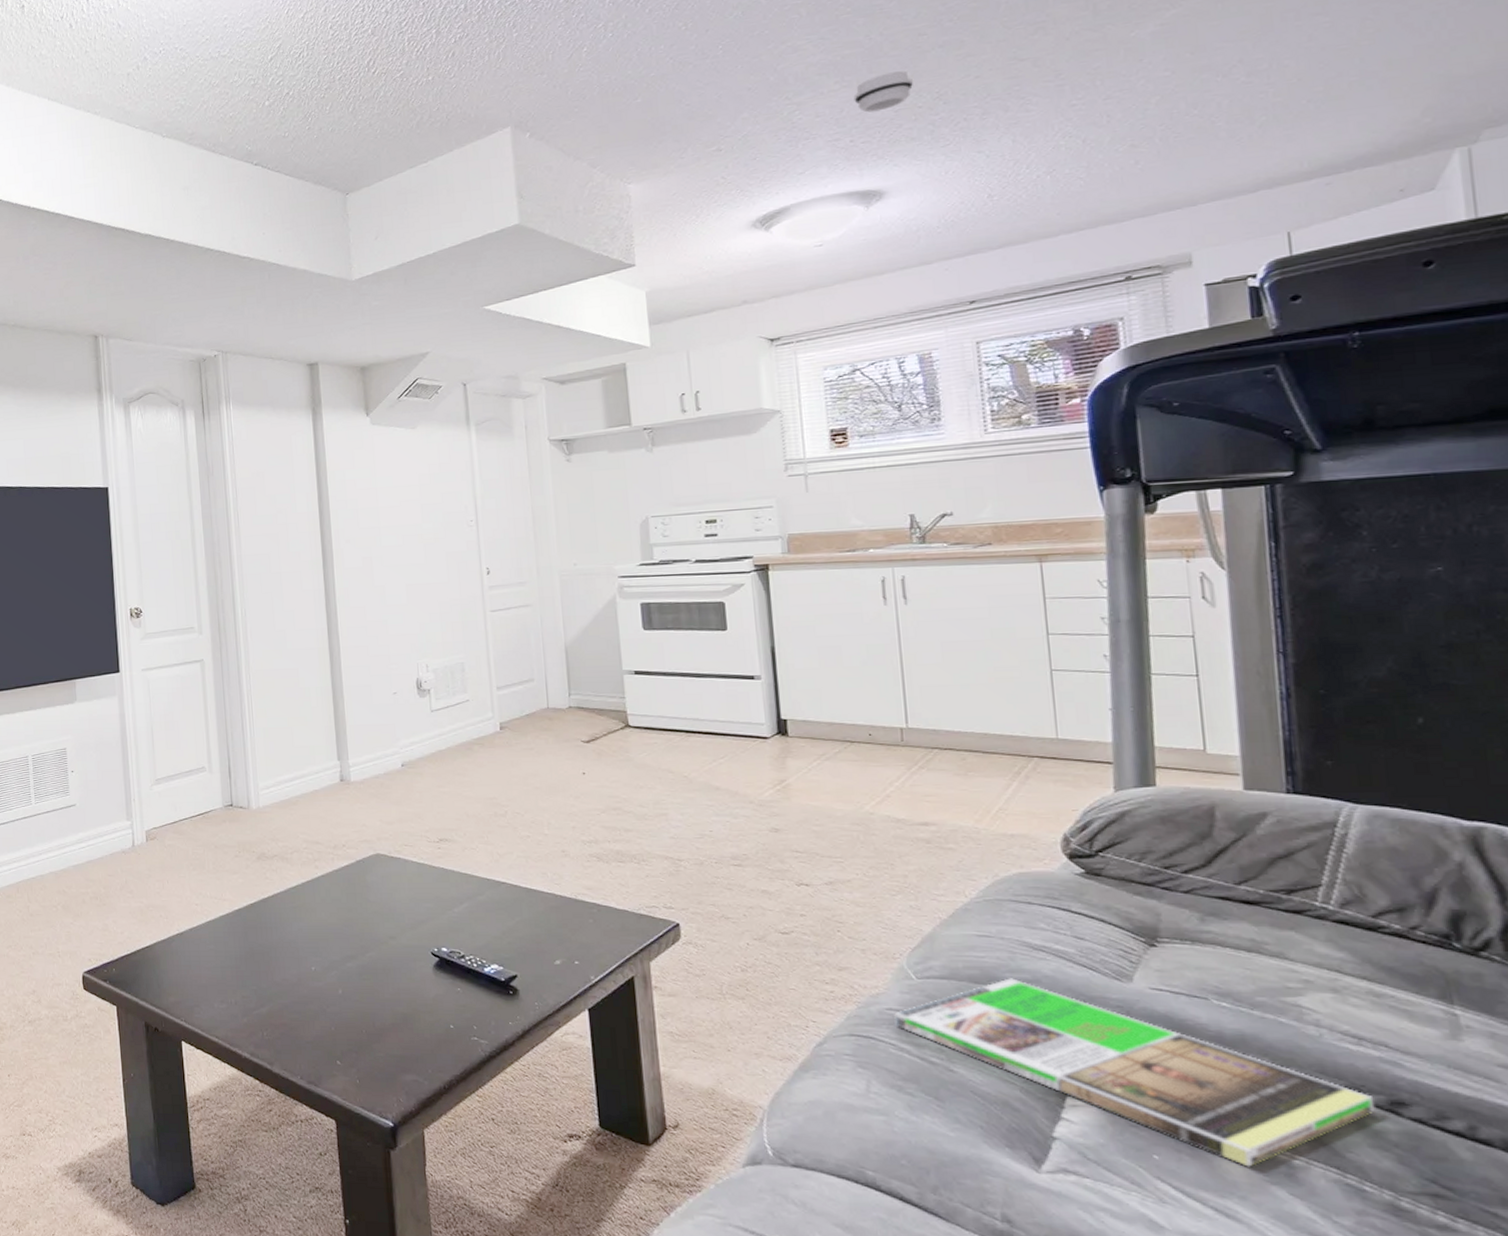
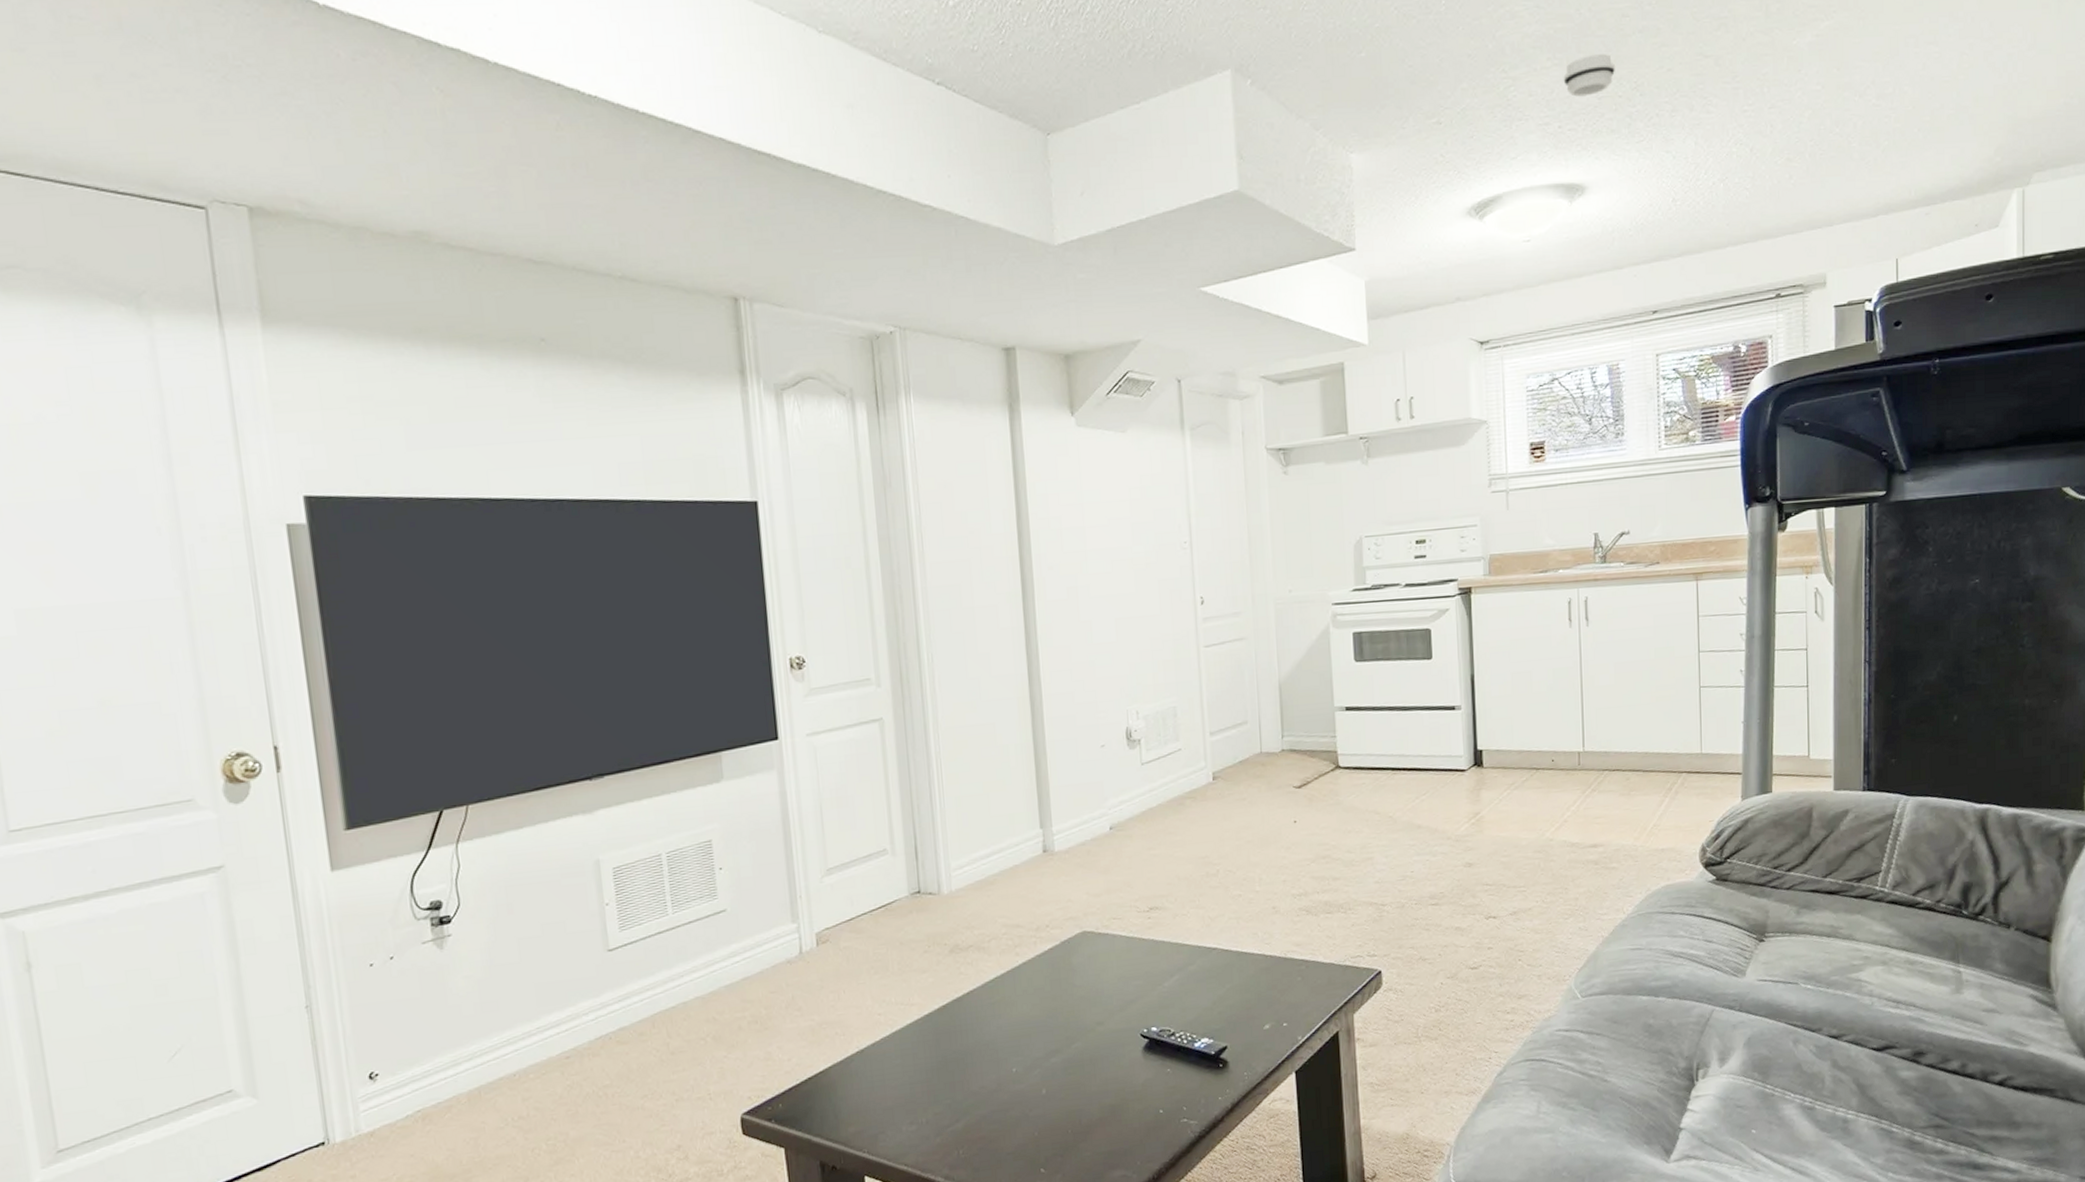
magazine: present [893,978,1375,1167] -> none [1561,986,1904,1128]

